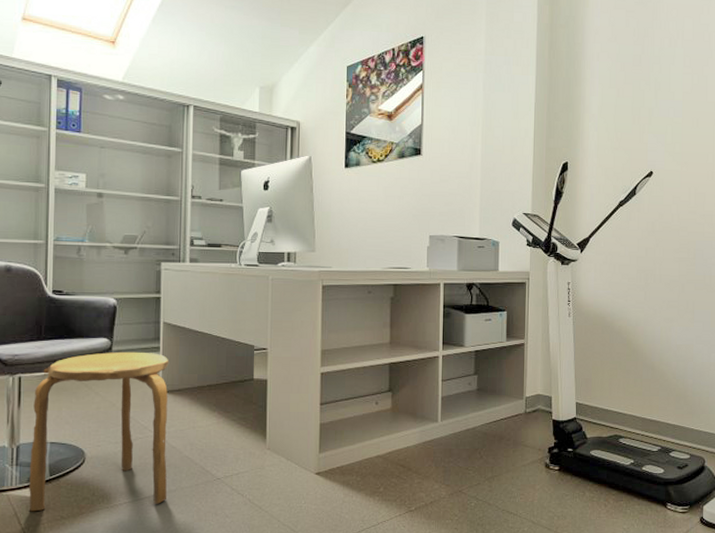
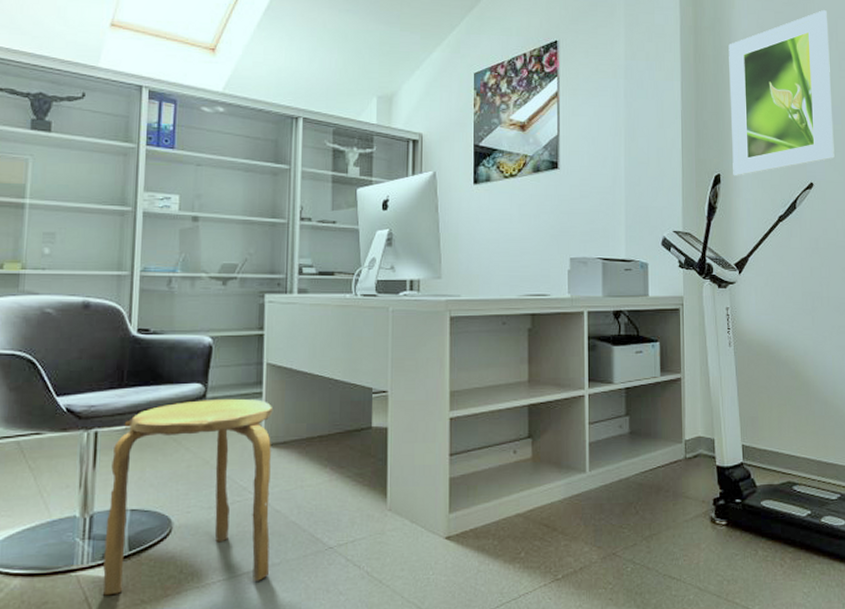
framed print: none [580,9,676,164] -> present [728,10,835,176]

